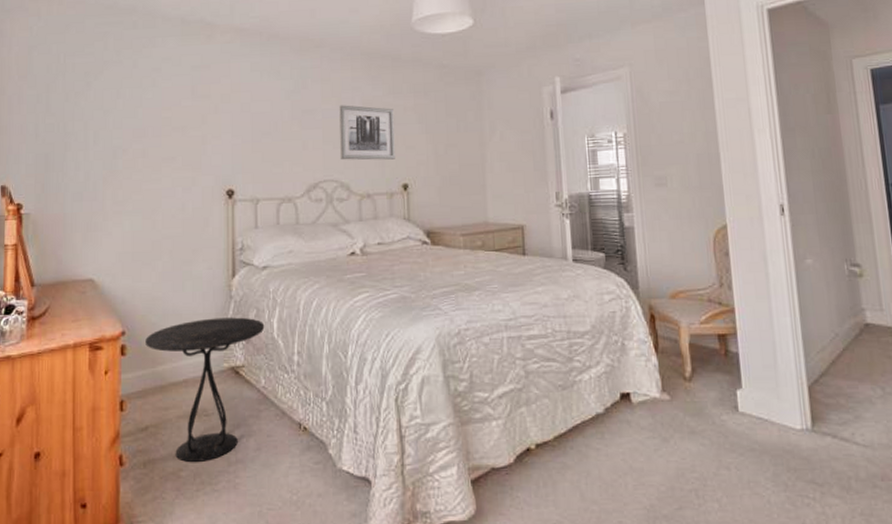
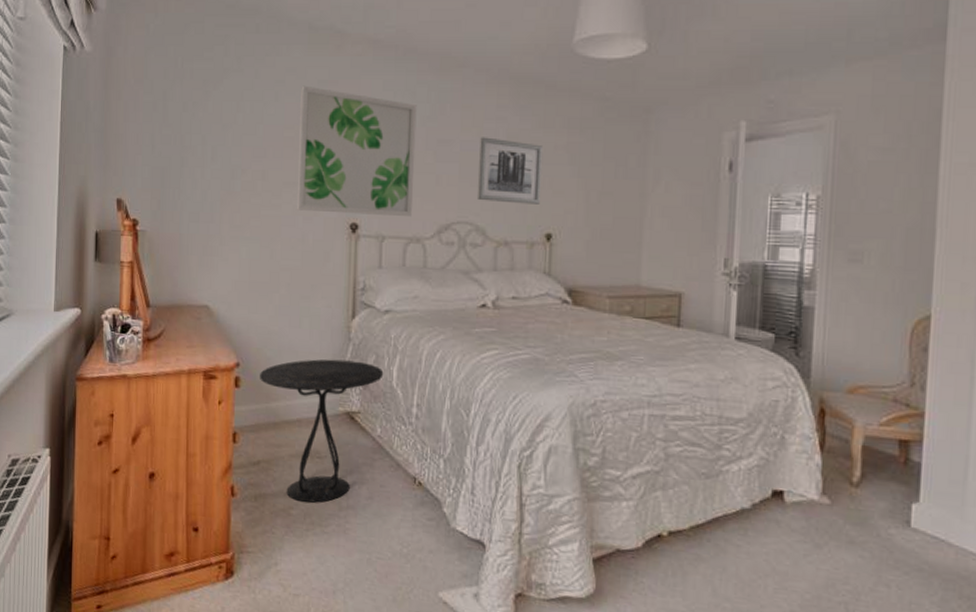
wall art: none [175,71,283,182] -> present [296,85,417,217]

